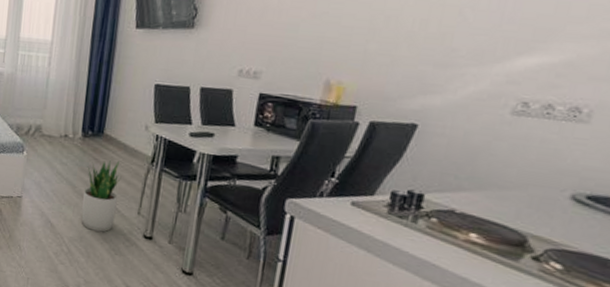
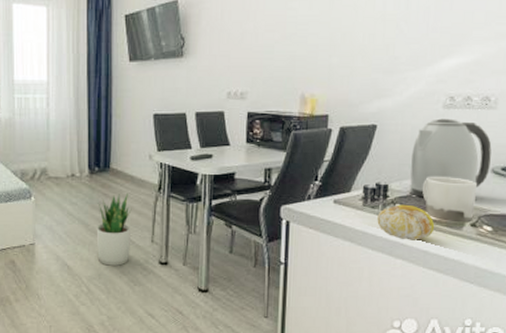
fruit: none [404,218,482,265] -> present [377,204,435,242]
kettle: none [451,126,576,216] -> present [409,118,492,198]
mug: none [468,192,548,254] -> present [422,177,478,223]

